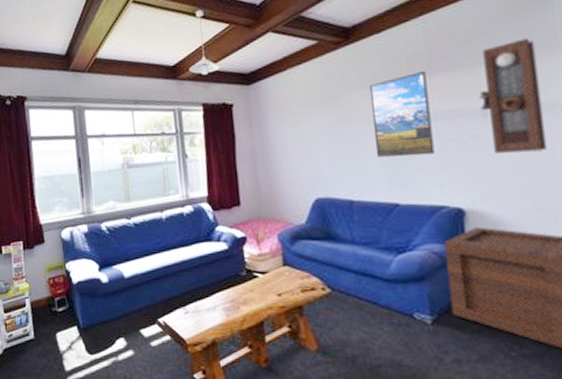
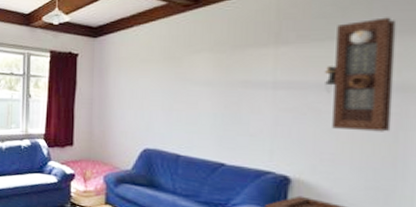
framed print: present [369,70,435,157] -> none [209,40,273,122]

